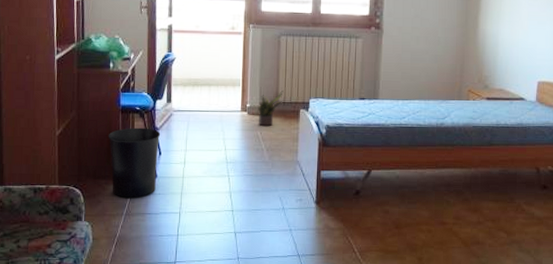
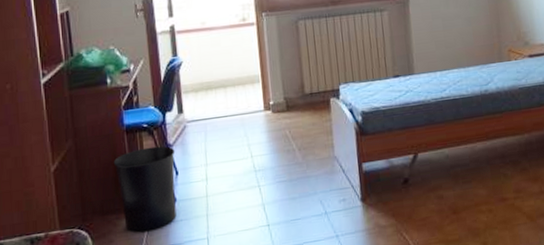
potted plant: present [258,91,284,127] -> none [283,80,309,124]

